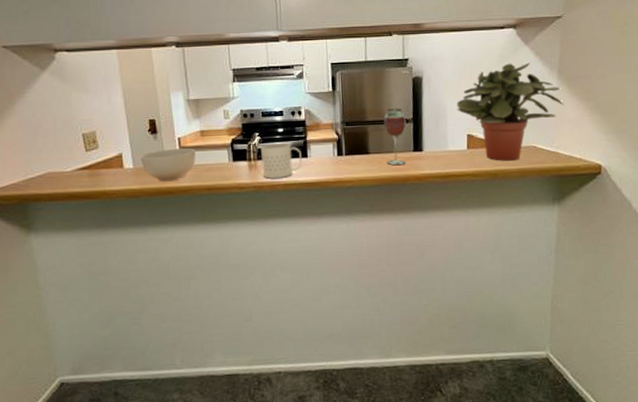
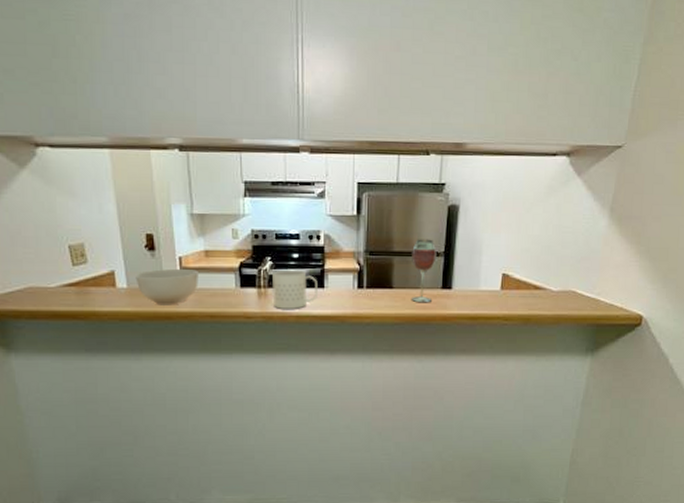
potted plant: present [457,62,564,161] -> none [494,196,612,305]

